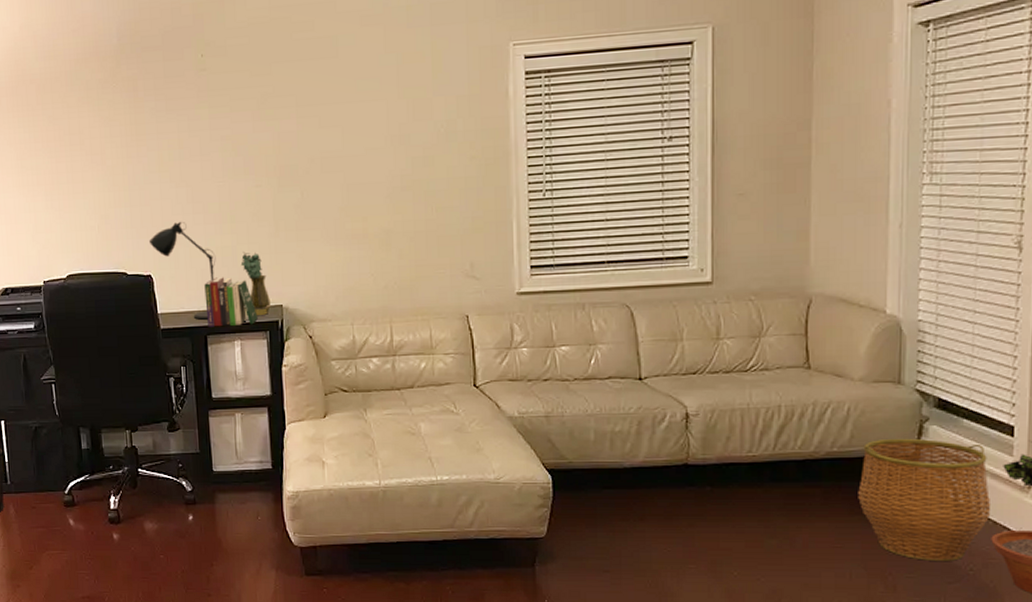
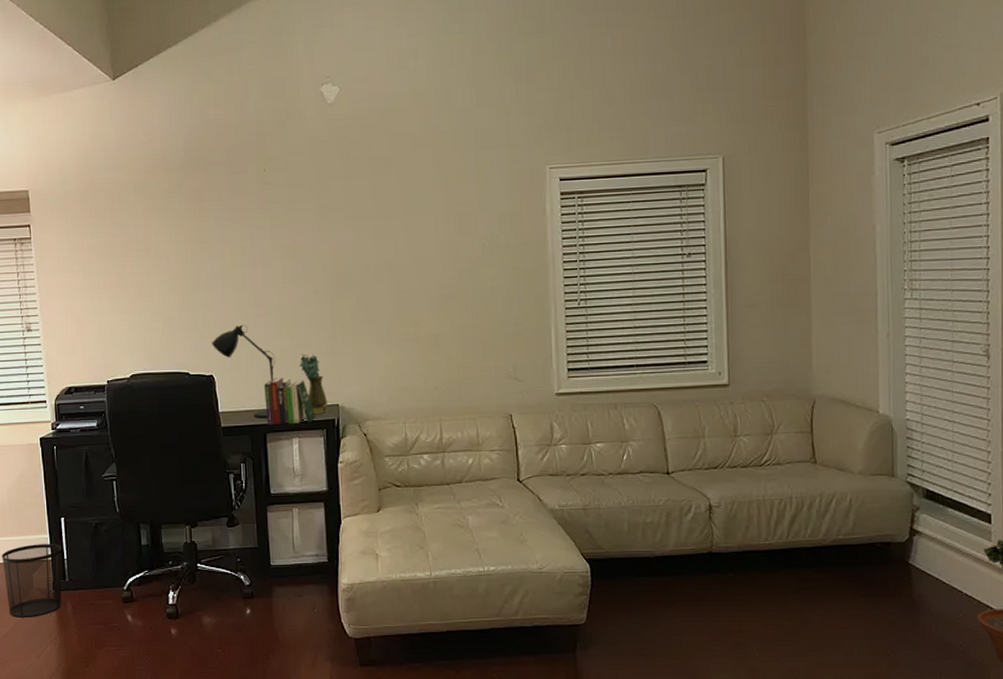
basket: present [858,438,992,561] -> none [861,526,976,638]

